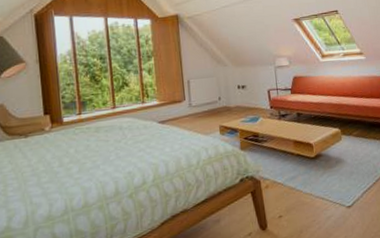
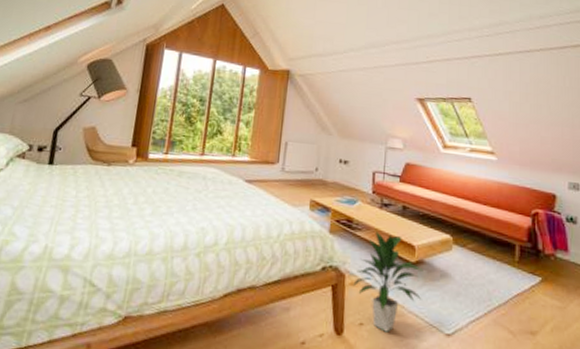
indoor plant: none [268,138,325,218] -> present [353,230,423,333]

